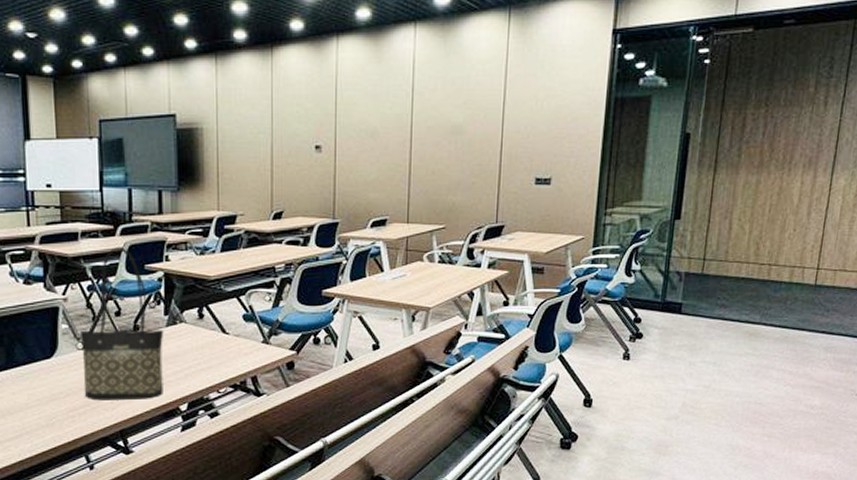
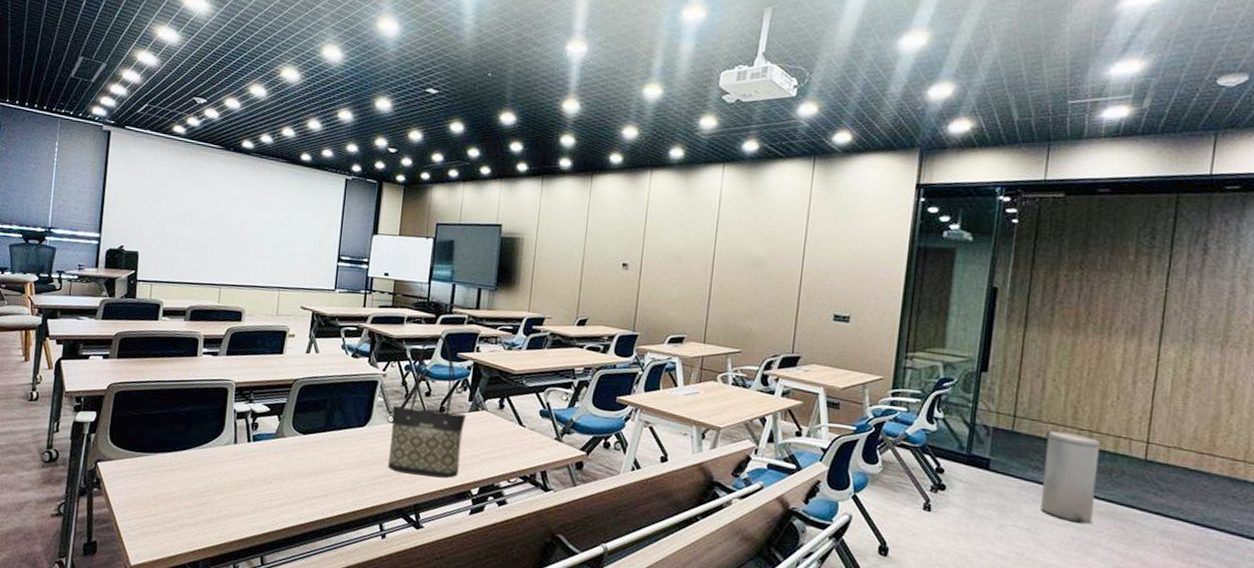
pedal bin: none [726,268,778,352] -> present [1041,430,1101,526]

